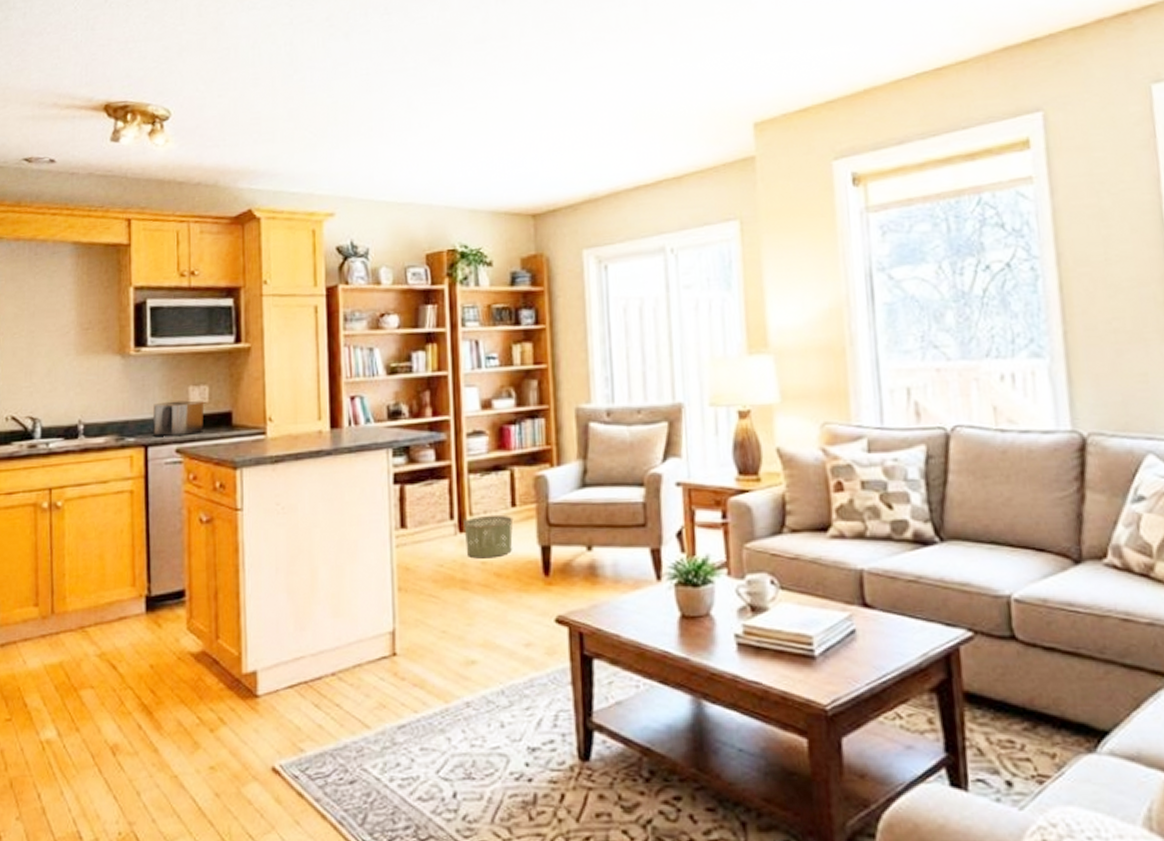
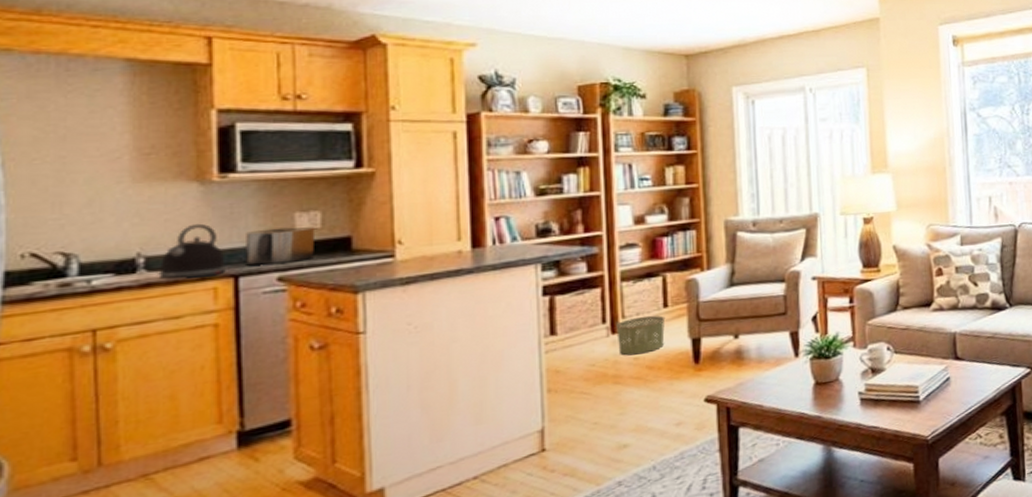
kettle: none [92,394,139,447] -> present [158,223,226,281]

